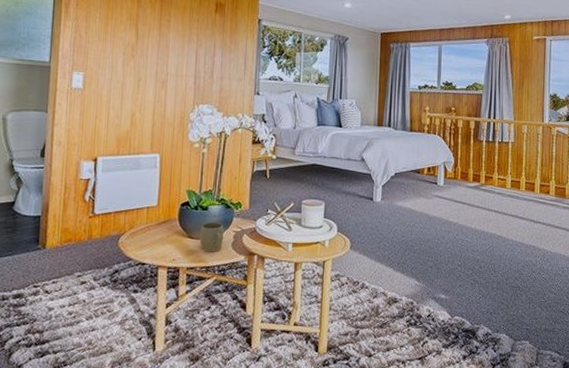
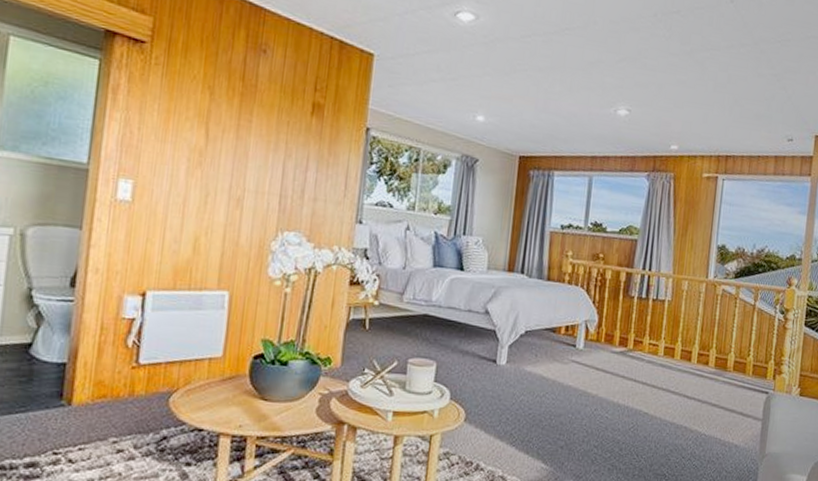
mug: present [199,221,224,252] -> none [274,380,307,419]

